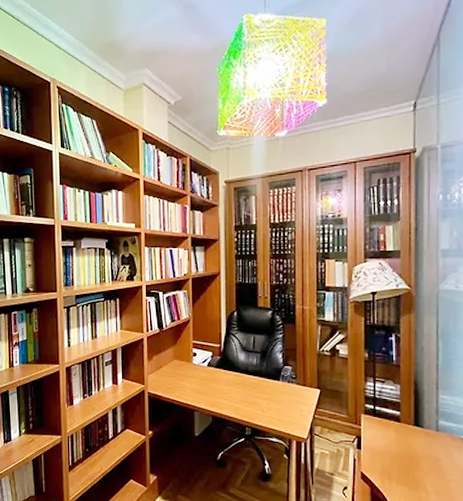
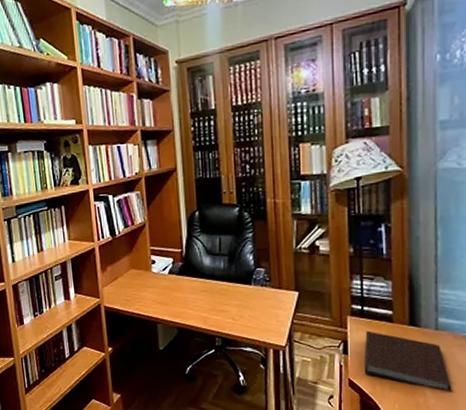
notebook: none [374,428,450,489] -> present [364,330,452,392]

